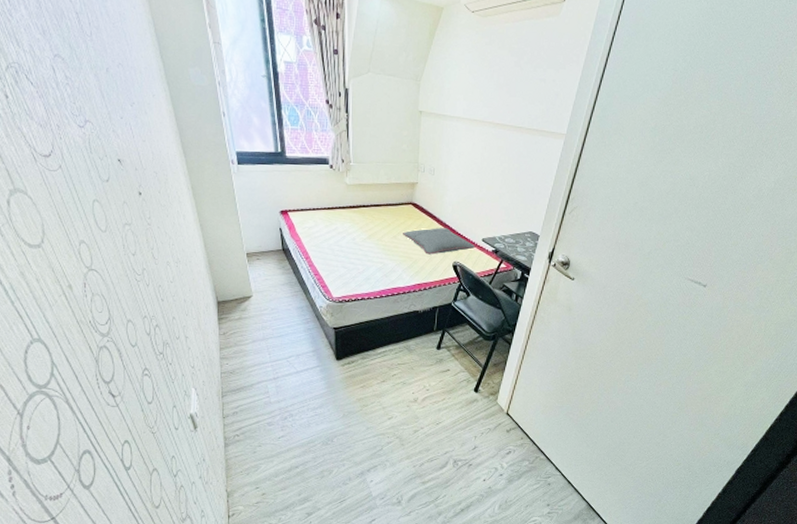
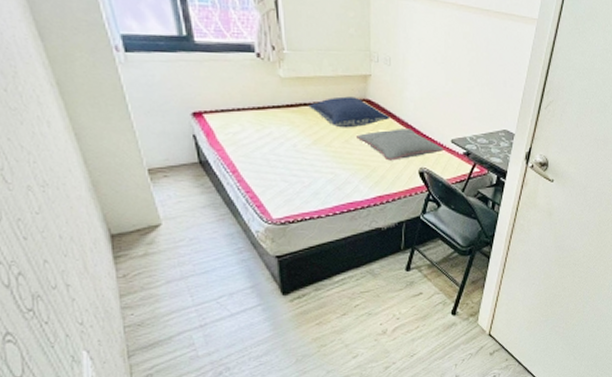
pillow: none [366,200,432,226] -> present [308,96,391,128]

